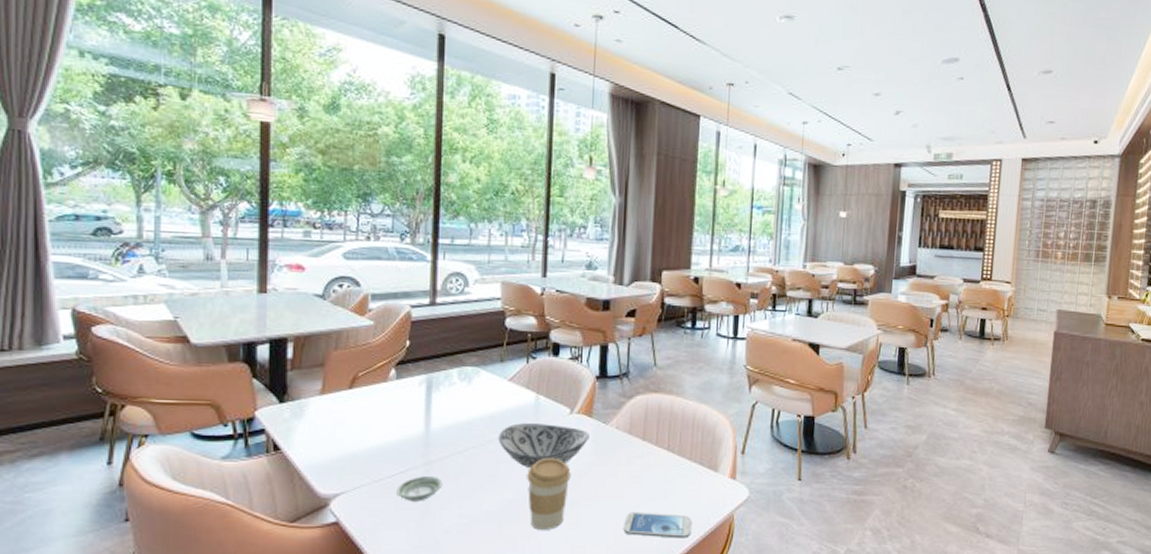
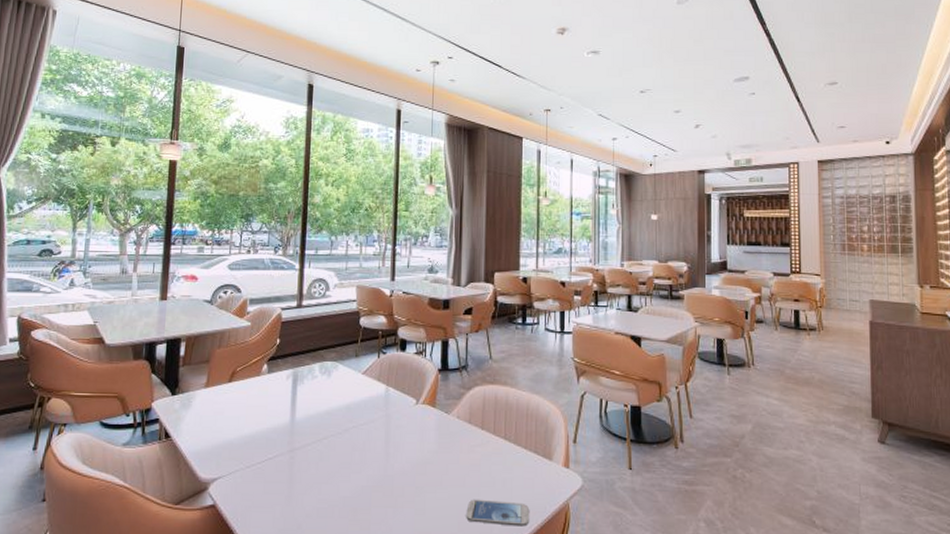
saucer: present [396,476,443,502] -> none [265,463,305,486]
decorative bowl: present [497,423,589,467] -> none [353,413,433,455]
coffee cup: present [527,457,571,530] -> none [378,445,418,516]

